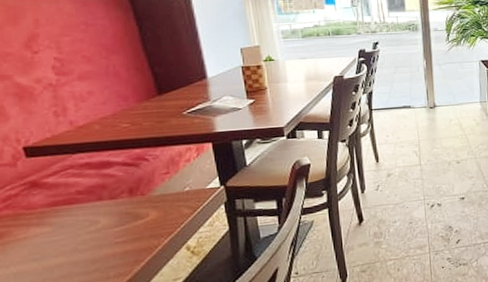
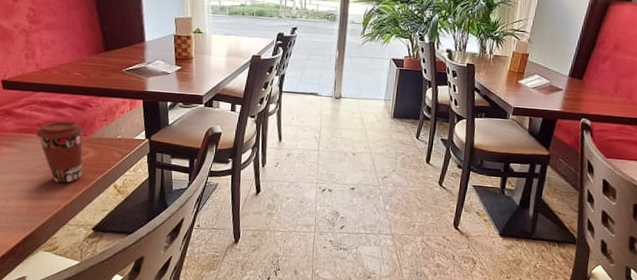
coffee cup: none [75,181,143,258] -> present [35,120,83,183]

